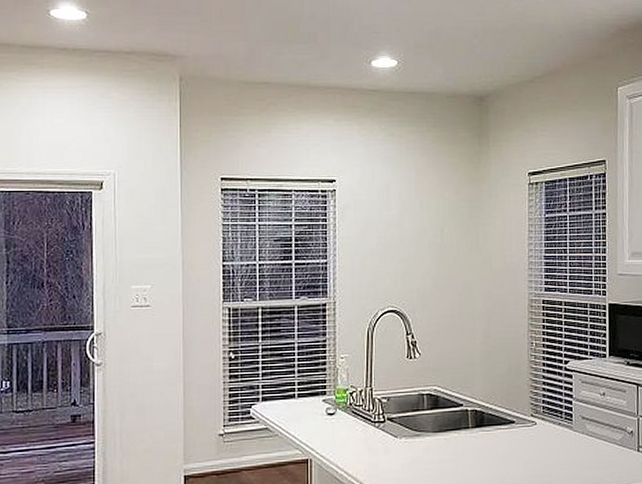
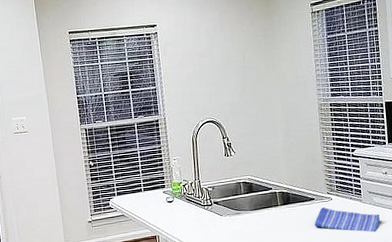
dish towel: none [511,433,594,471] -> present [314,206,381,233]

